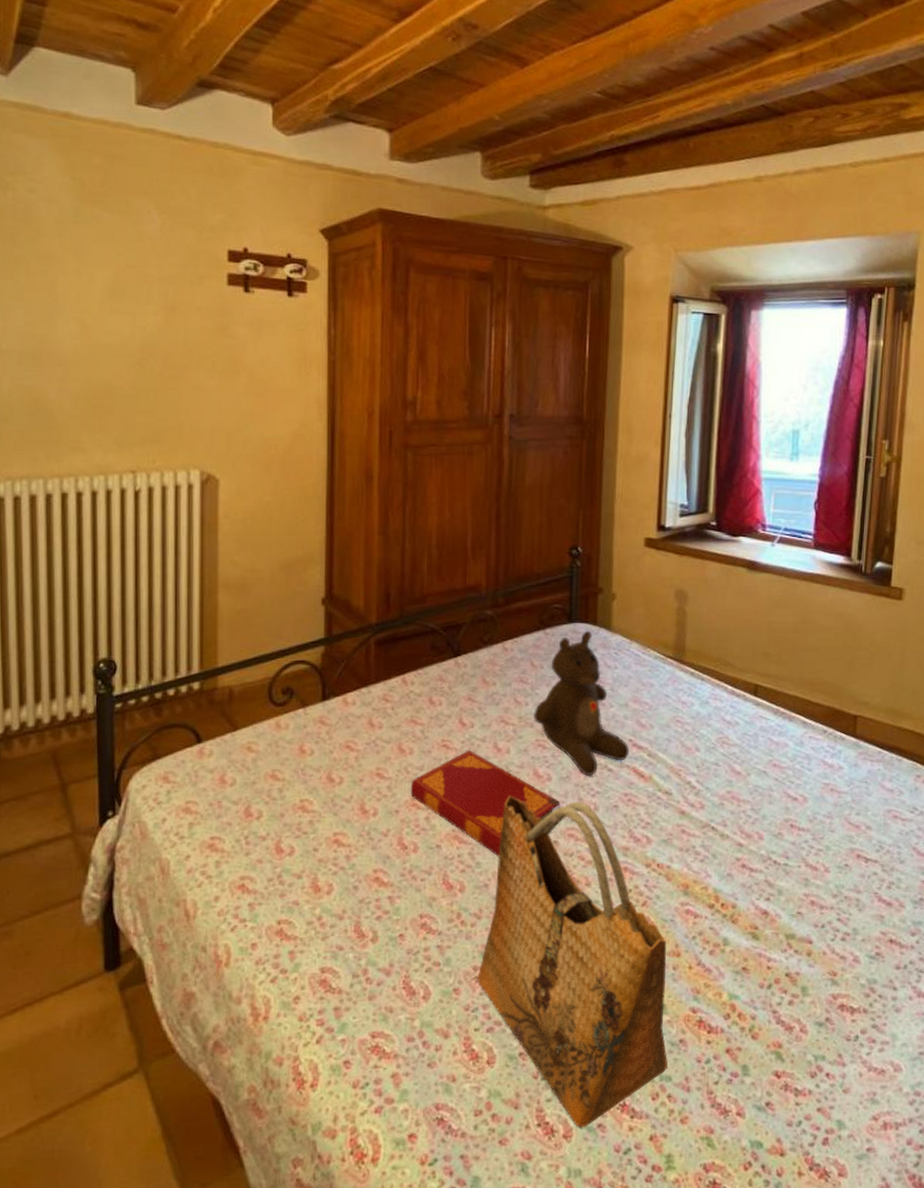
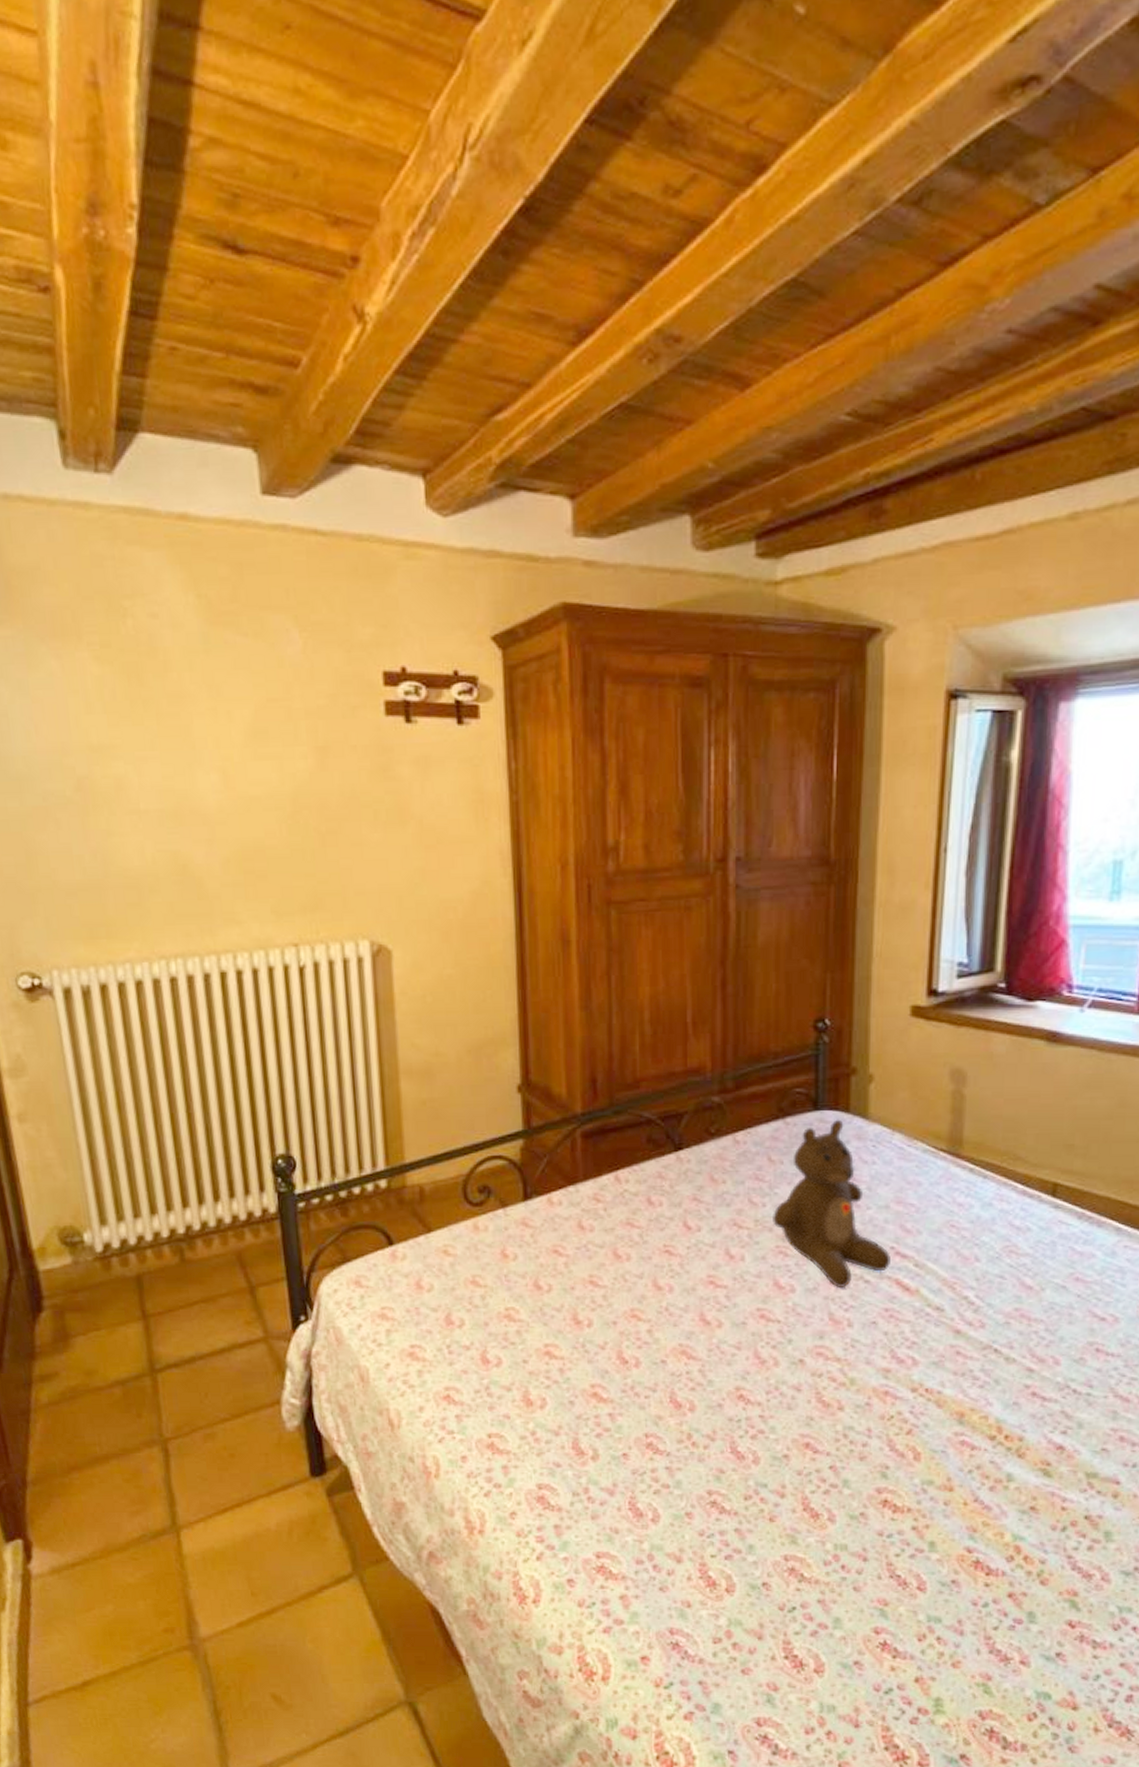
hardback book: present [410,749,561,857] -> none [629,1256,807,1375]
grocery bag: present [477,796,668,1127] -> none [712,1308,937,1663]

